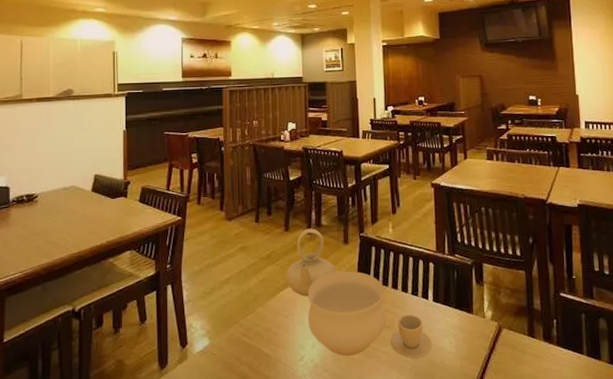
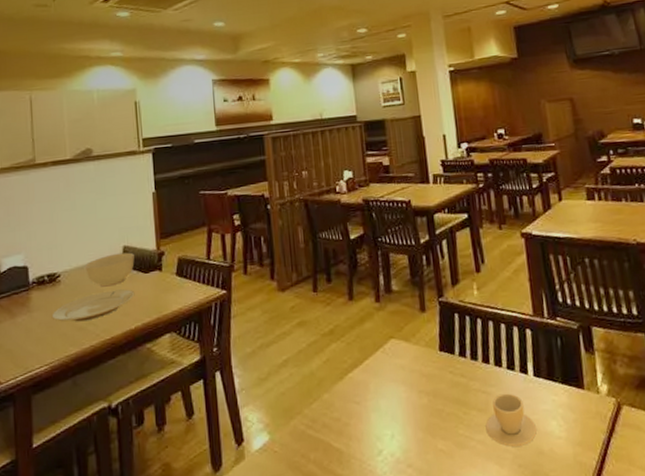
plate: none [27,211,102,237] -> present [51,289,135,322]
bowl: none [60,180,104,208] -> present [85,252,135,287]
teapot: present [286,228,337,297] -> none [353,295,414,378]
bowl: present [308,271,387,356] -> none [381,344,479,447]

